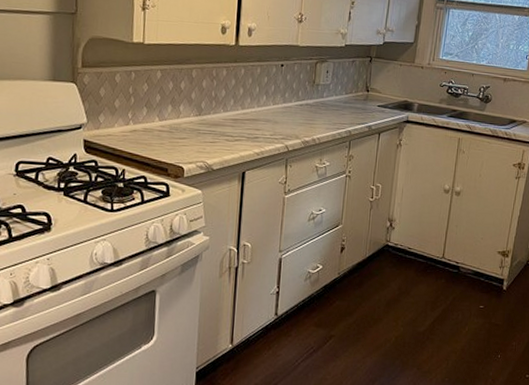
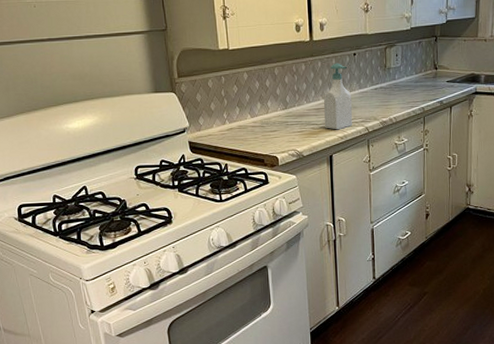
soap bottle: none [241,72,275,145] -> present [324,63,353,130]

